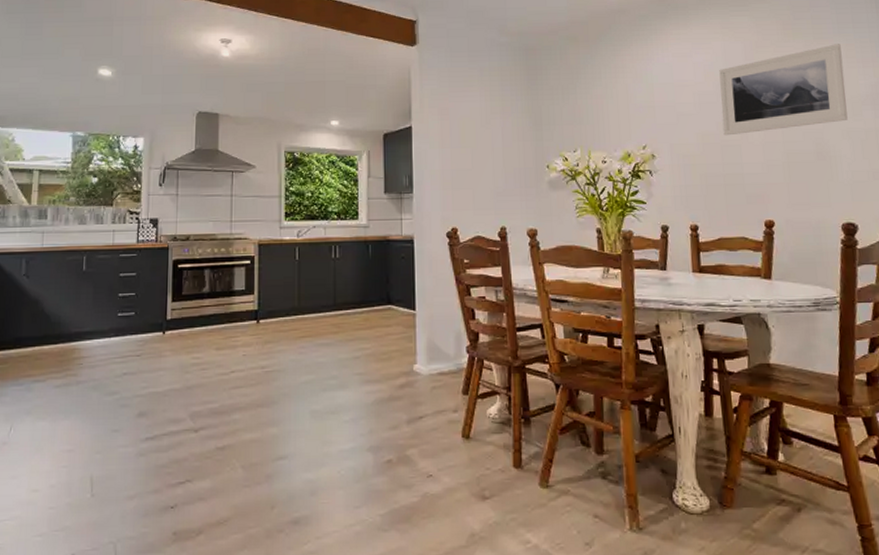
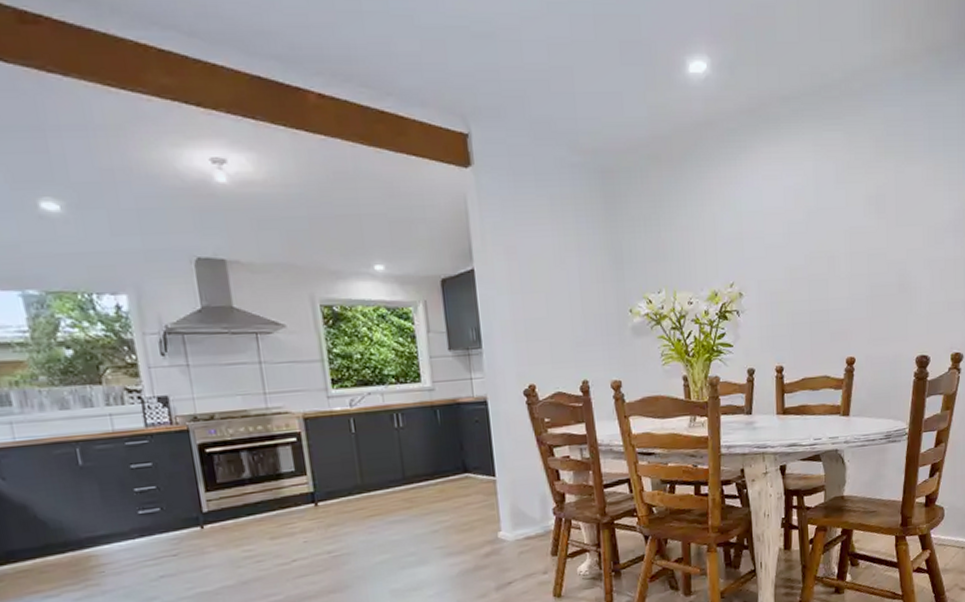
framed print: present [719,44,848,136] -> none [809,164,931,270]

